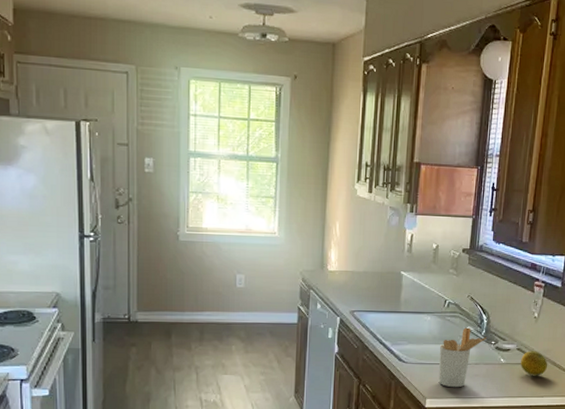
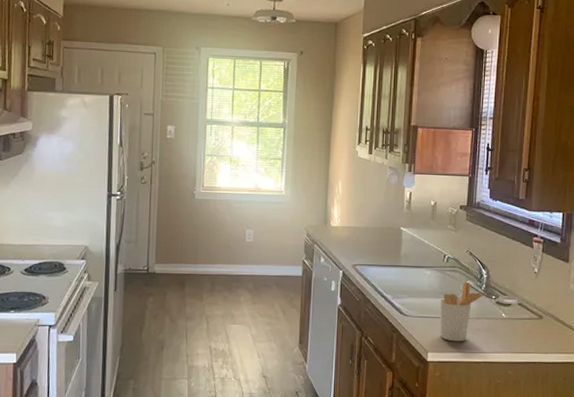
fruit: present [520,351,548,376] -> none [523,306,551,332]

